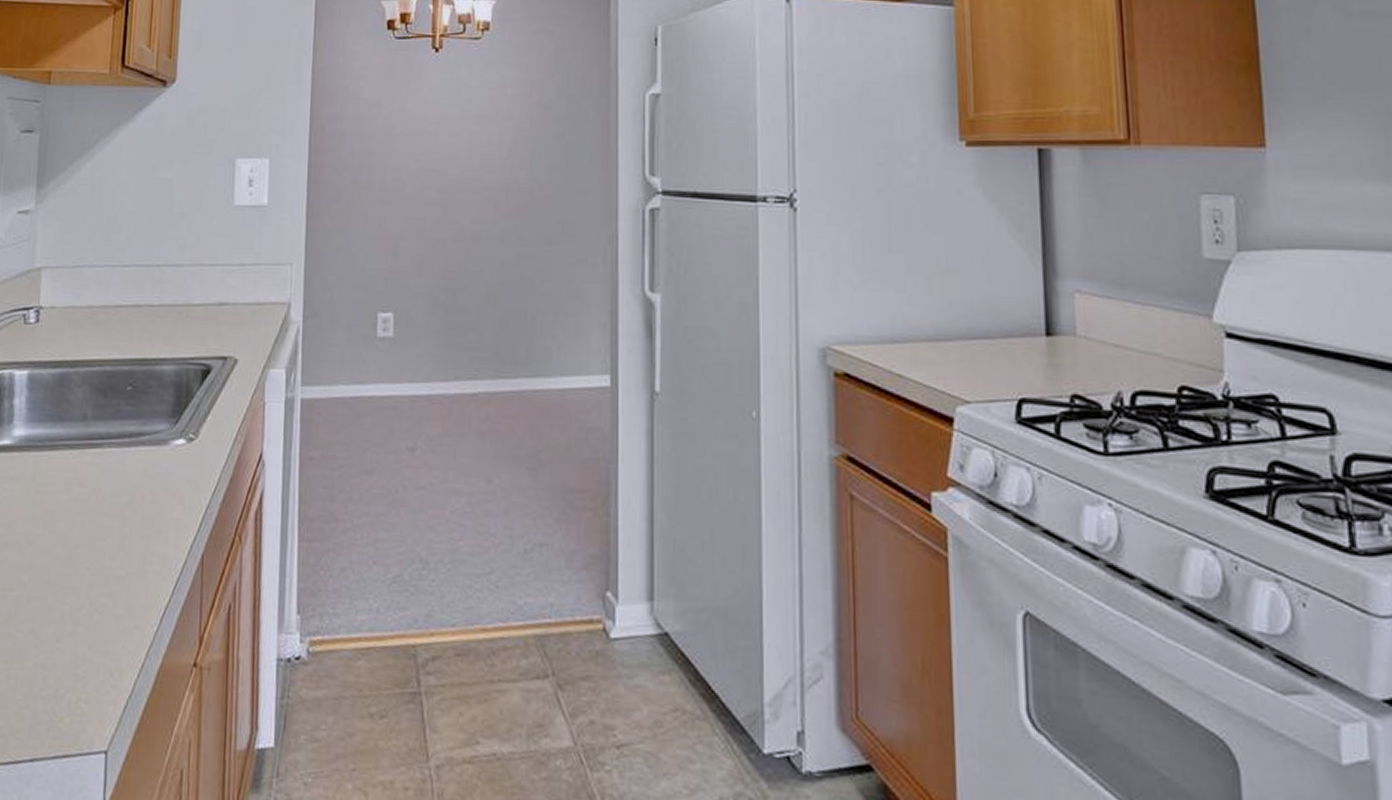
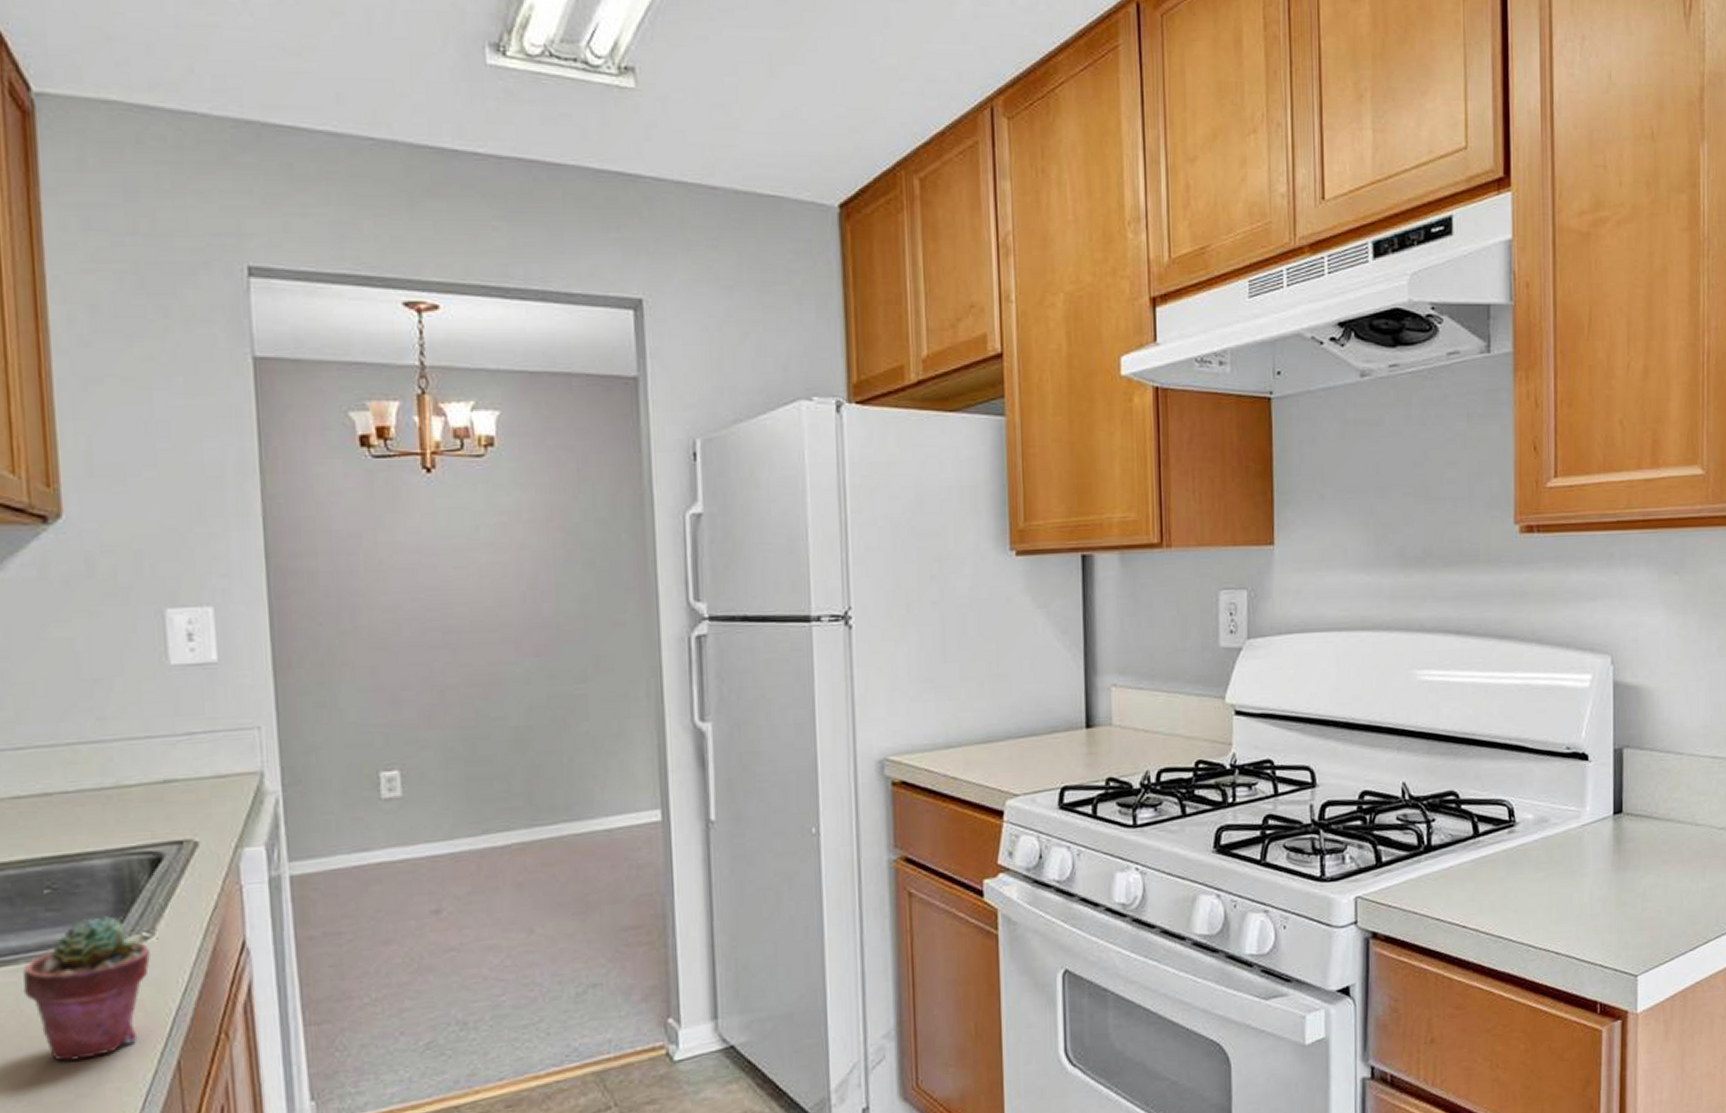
potted succulent: none [103,415,193,541] -> present [23,916,150,1062]

